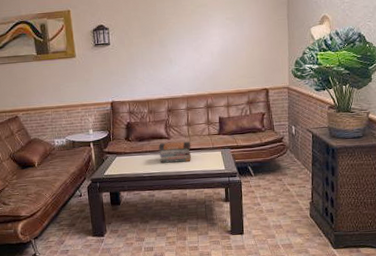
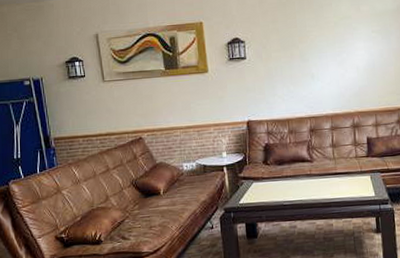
book stack: present [158,141,192,163] -> none [300,164,338,190]

